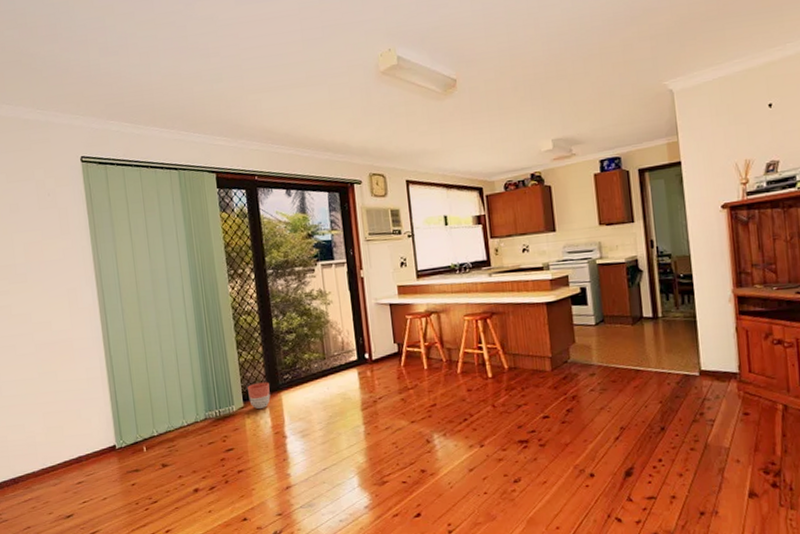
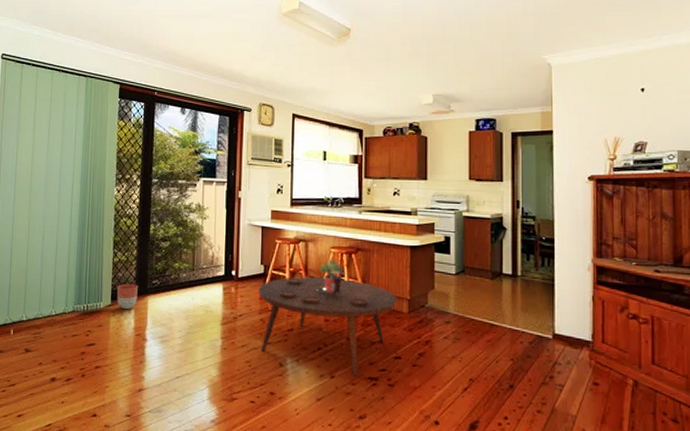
coffee table: none [395,346,540,441] -> present [259,277,398,375]
potted plant: none [455,327,482,362] -> present [319,259,345,293]

